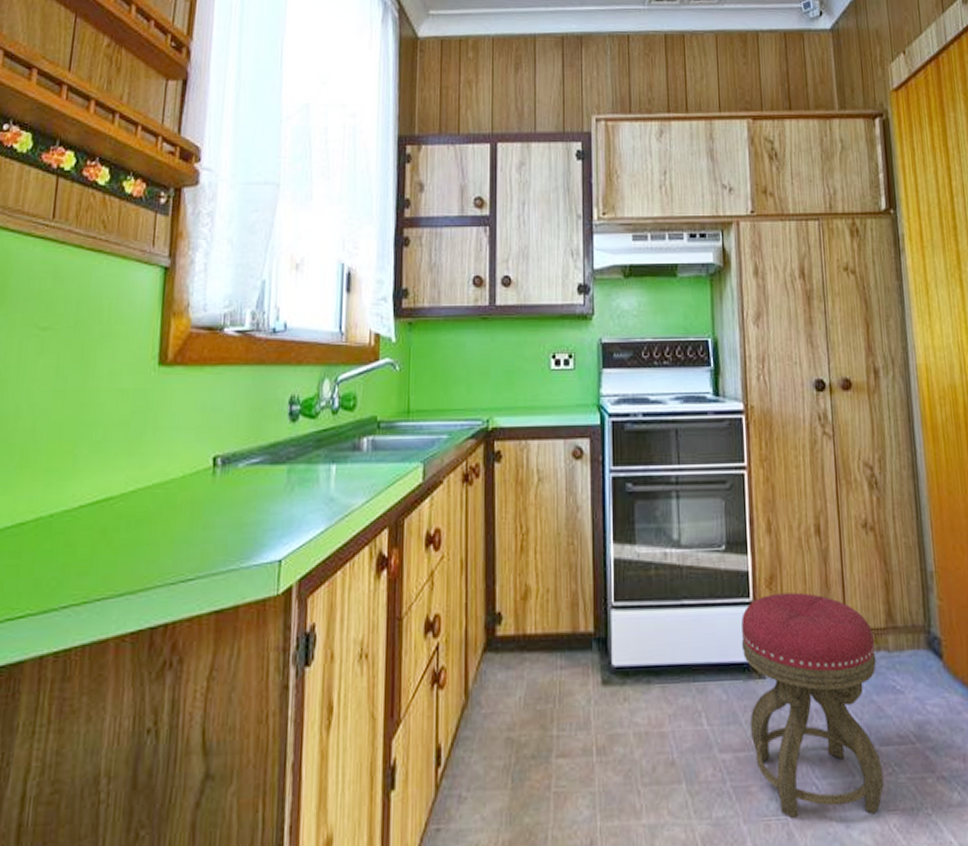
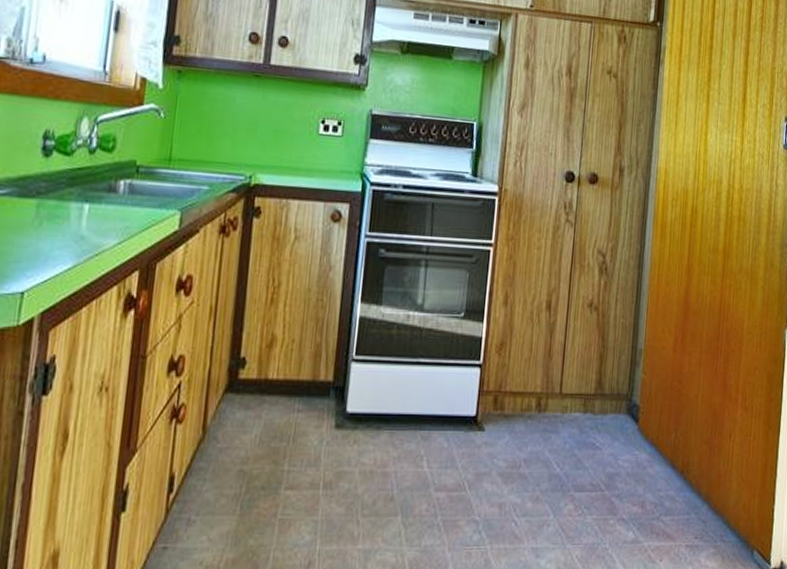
stool: present [741,592,884,818] -> none [465,358,584,548]

